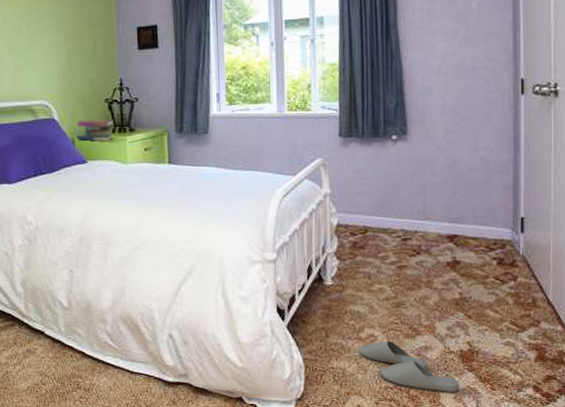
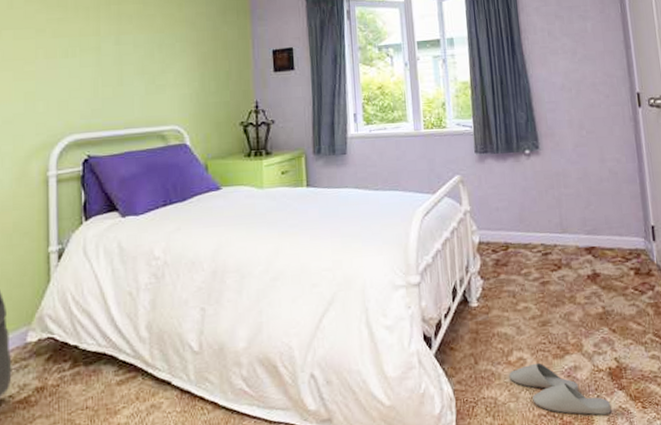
books: present [75,118,114,142] -> none [208,142,249,168]

